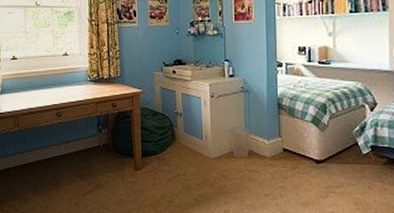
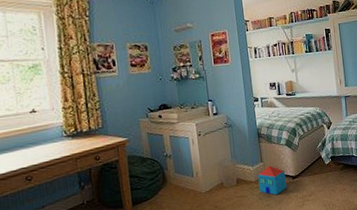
toy house: none [273,142,309,178] -> present [258,165,288,195]

